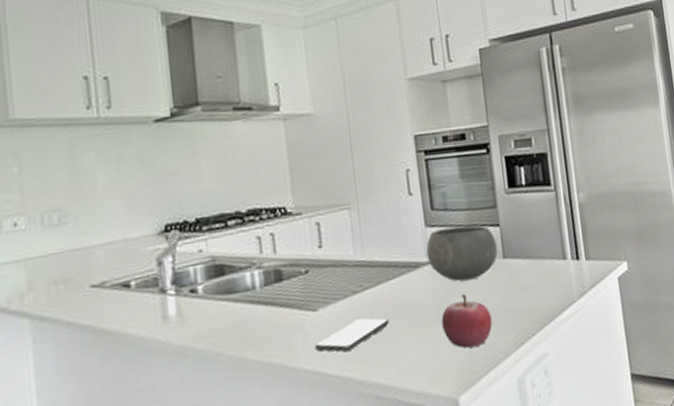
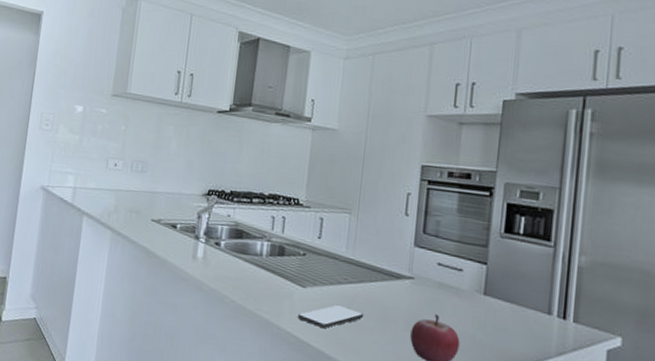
bowl: present [426,225,498,282] -> none [409,251,480,305]

